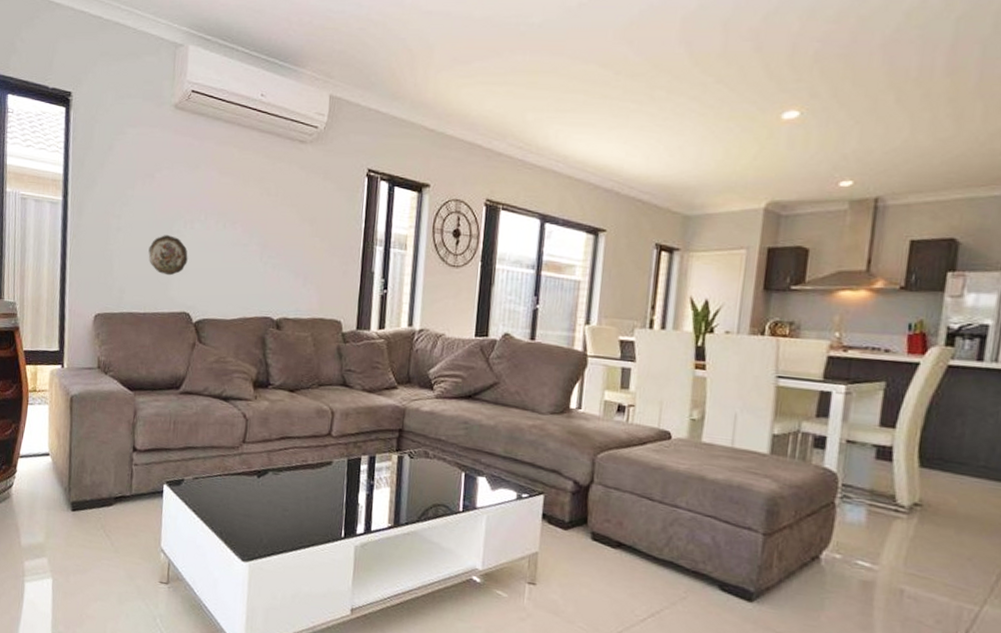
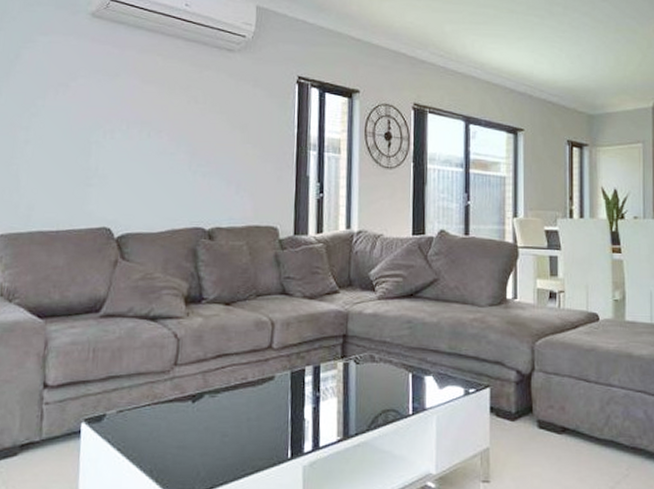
decorative plate: present [148,235,188,276] -> none [62,146,108,189]

